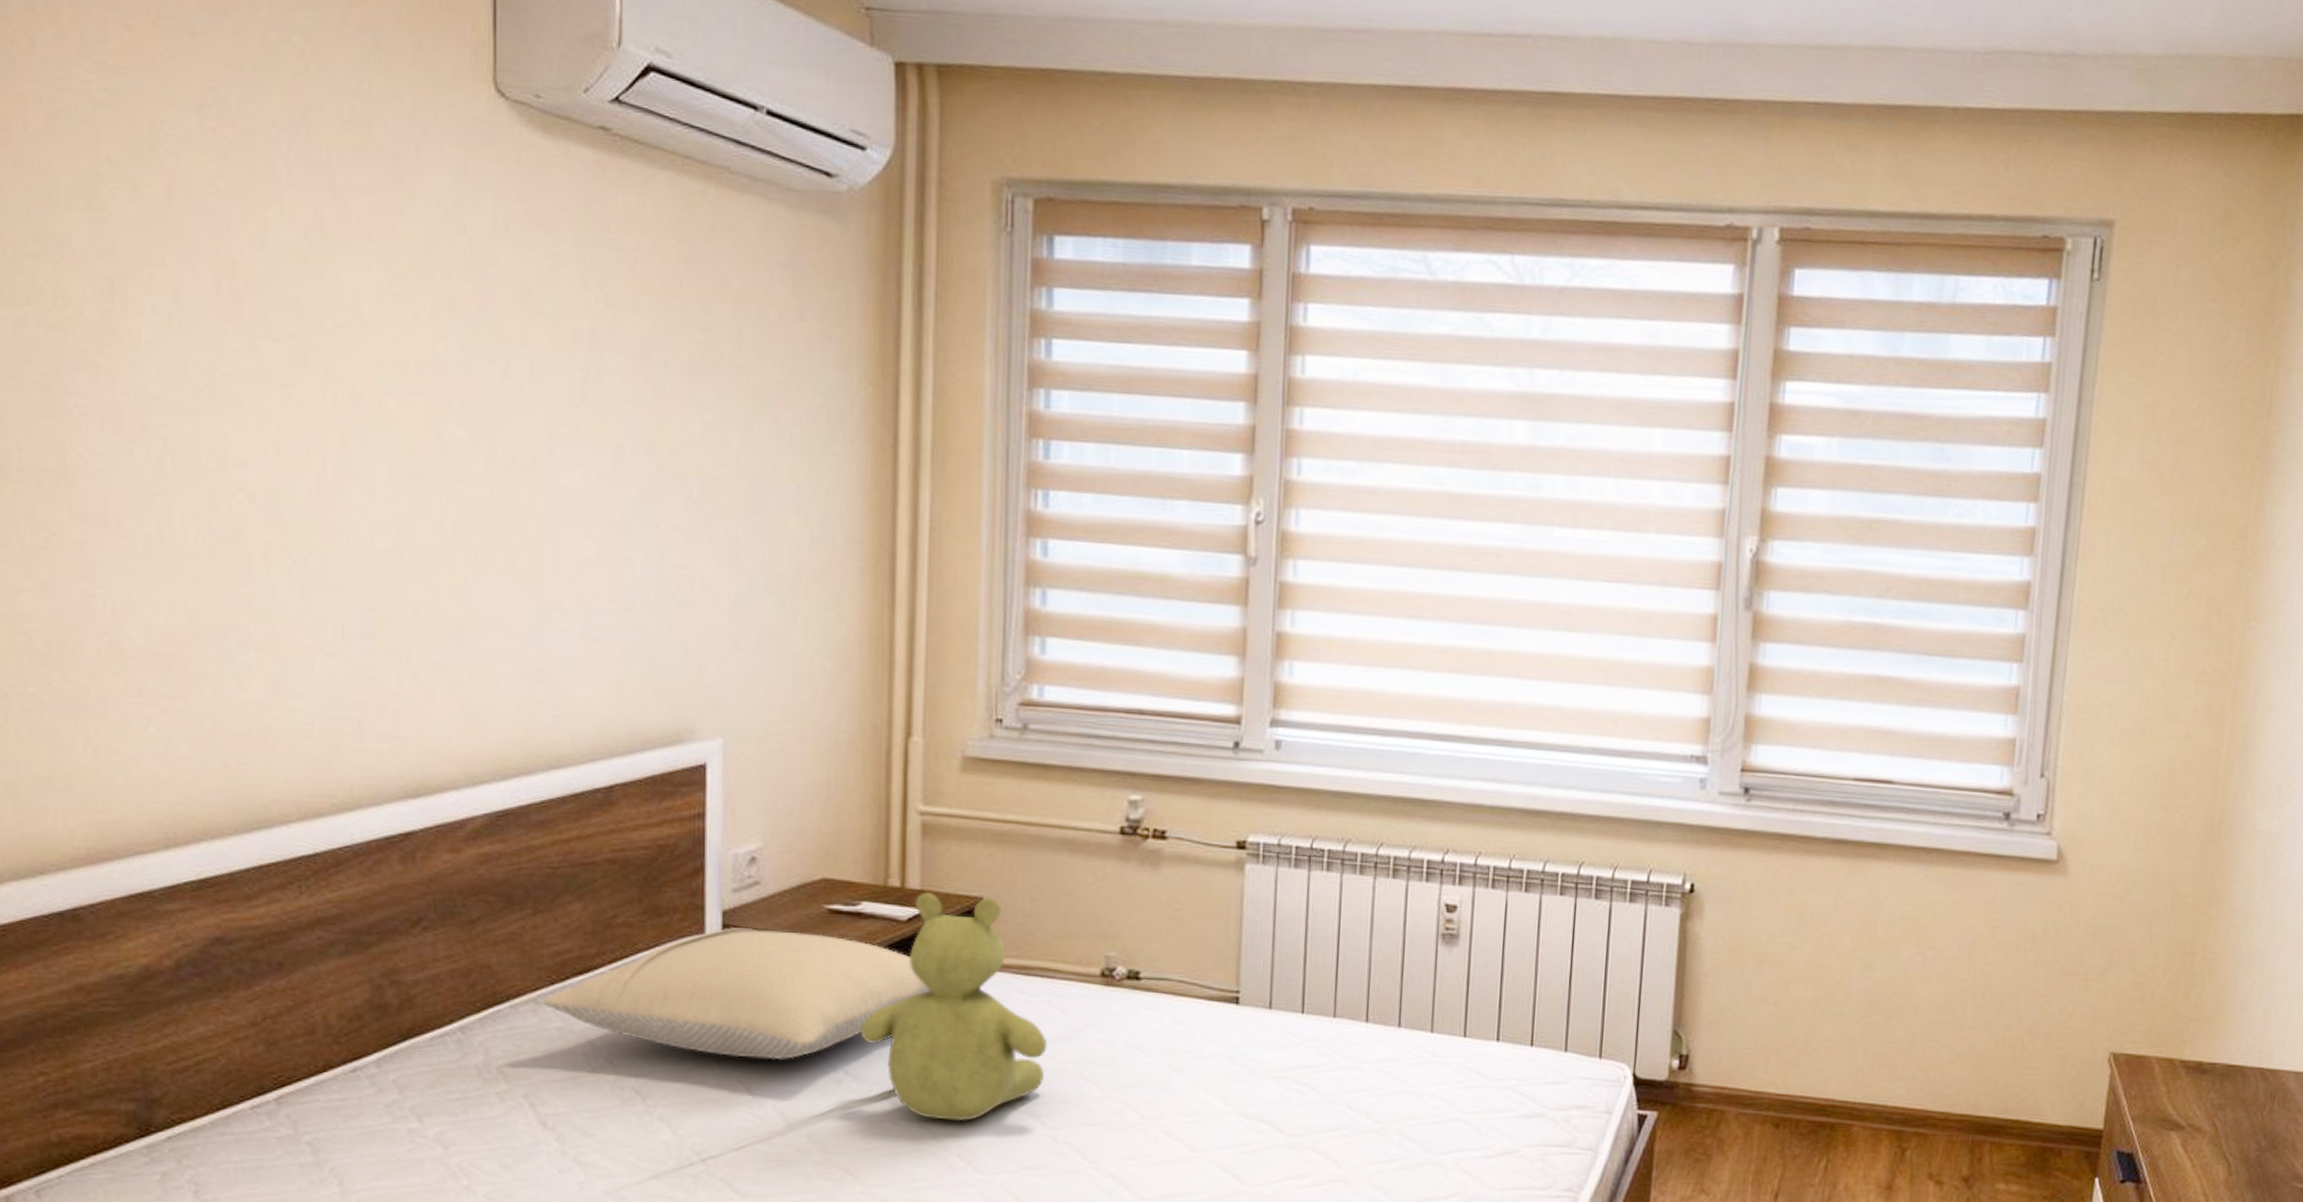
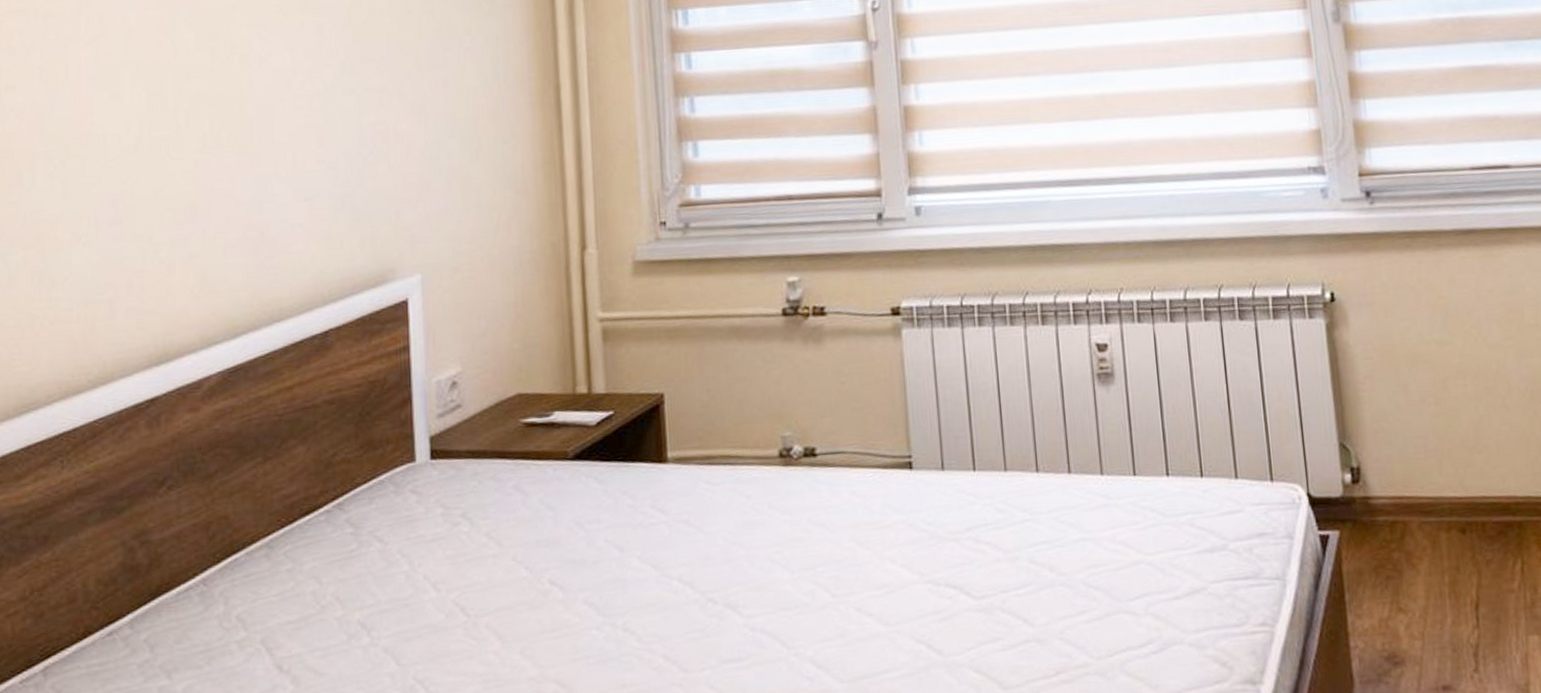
pillow: present [543,927,930,1061] -> none [275,449,623,580]
stuffed bear: present [860,891,1048,1122] -> none [562,392,737,621]

